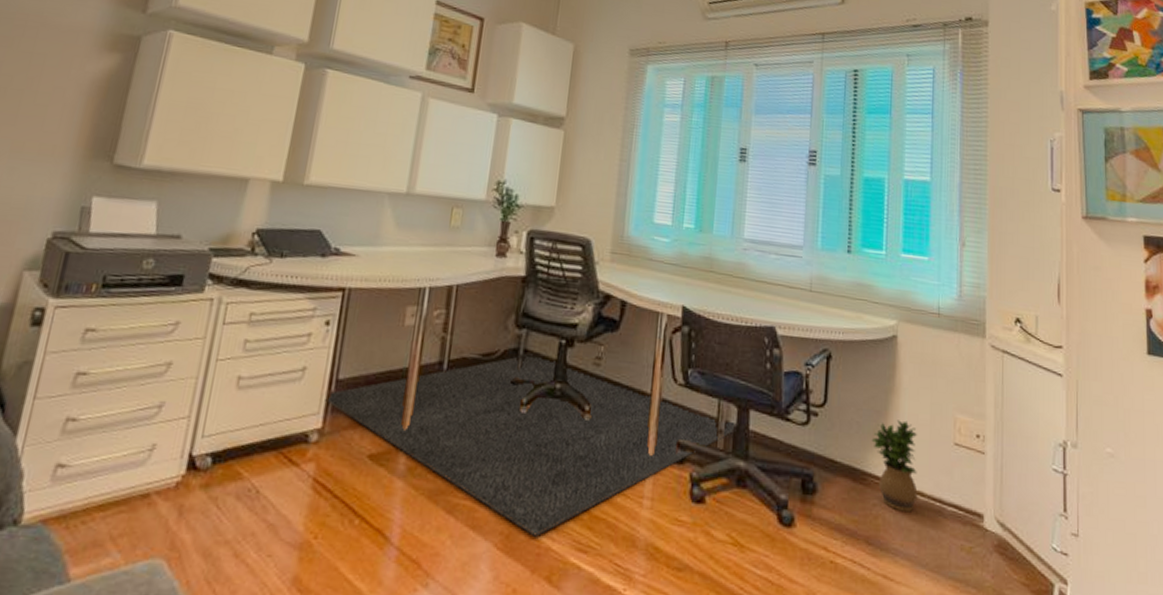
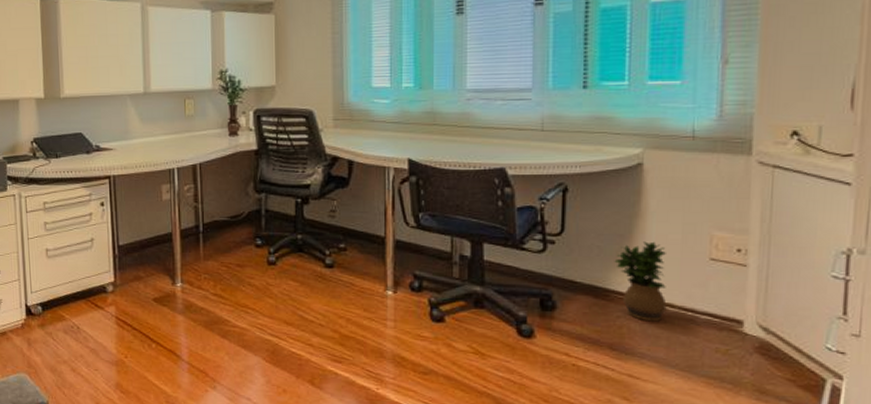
rug: present [325,354,736,537] -> none [112,213,471,352]

